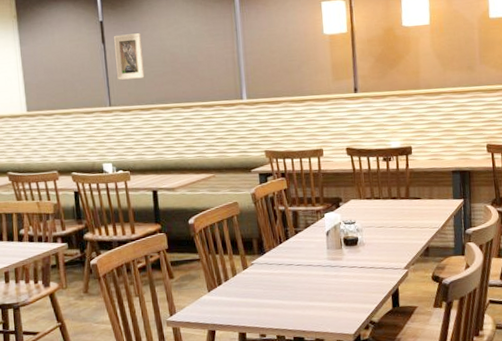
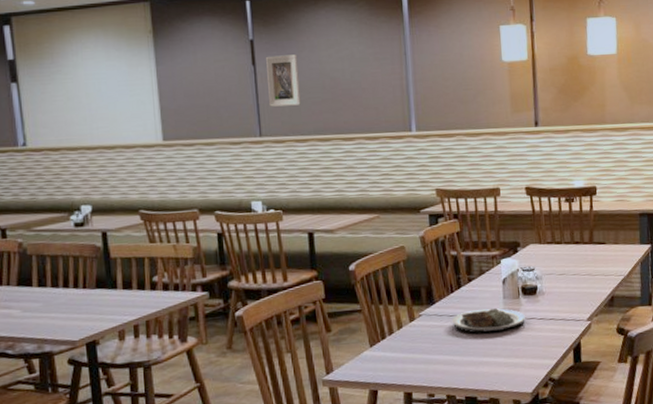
plate: none [280,258,347,280] -> present [452,308,525,333]

